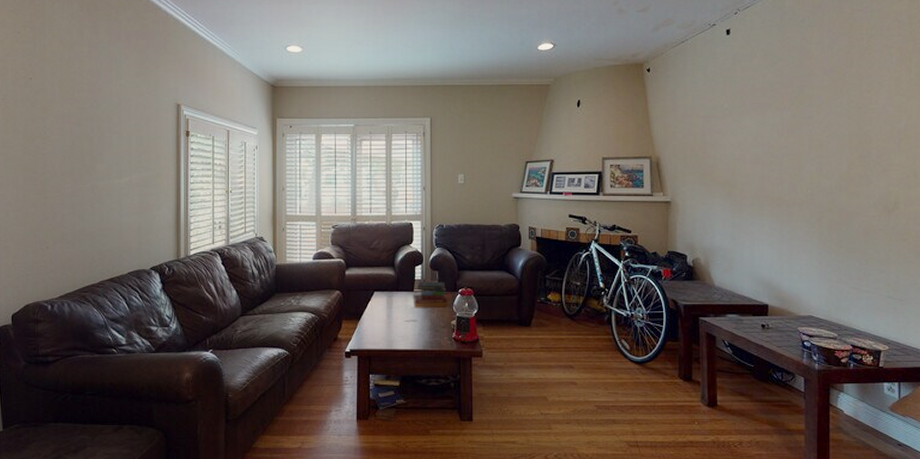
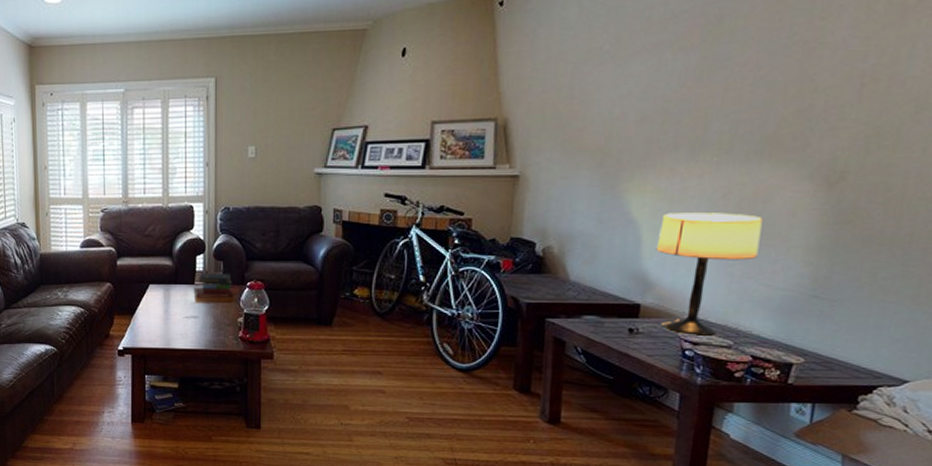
table lamp: none [775,232,847,331] -> present [656,212,763,337]

